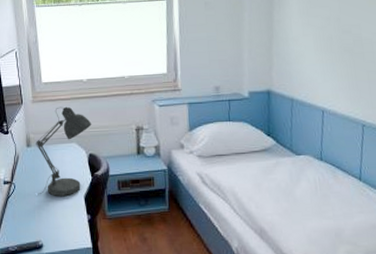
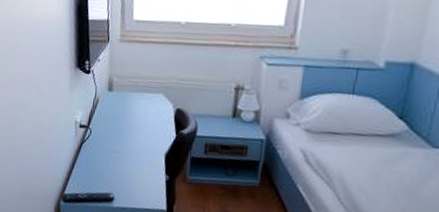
desk lamp: present [36,106,92,196] -> none [114,50,185,151]

